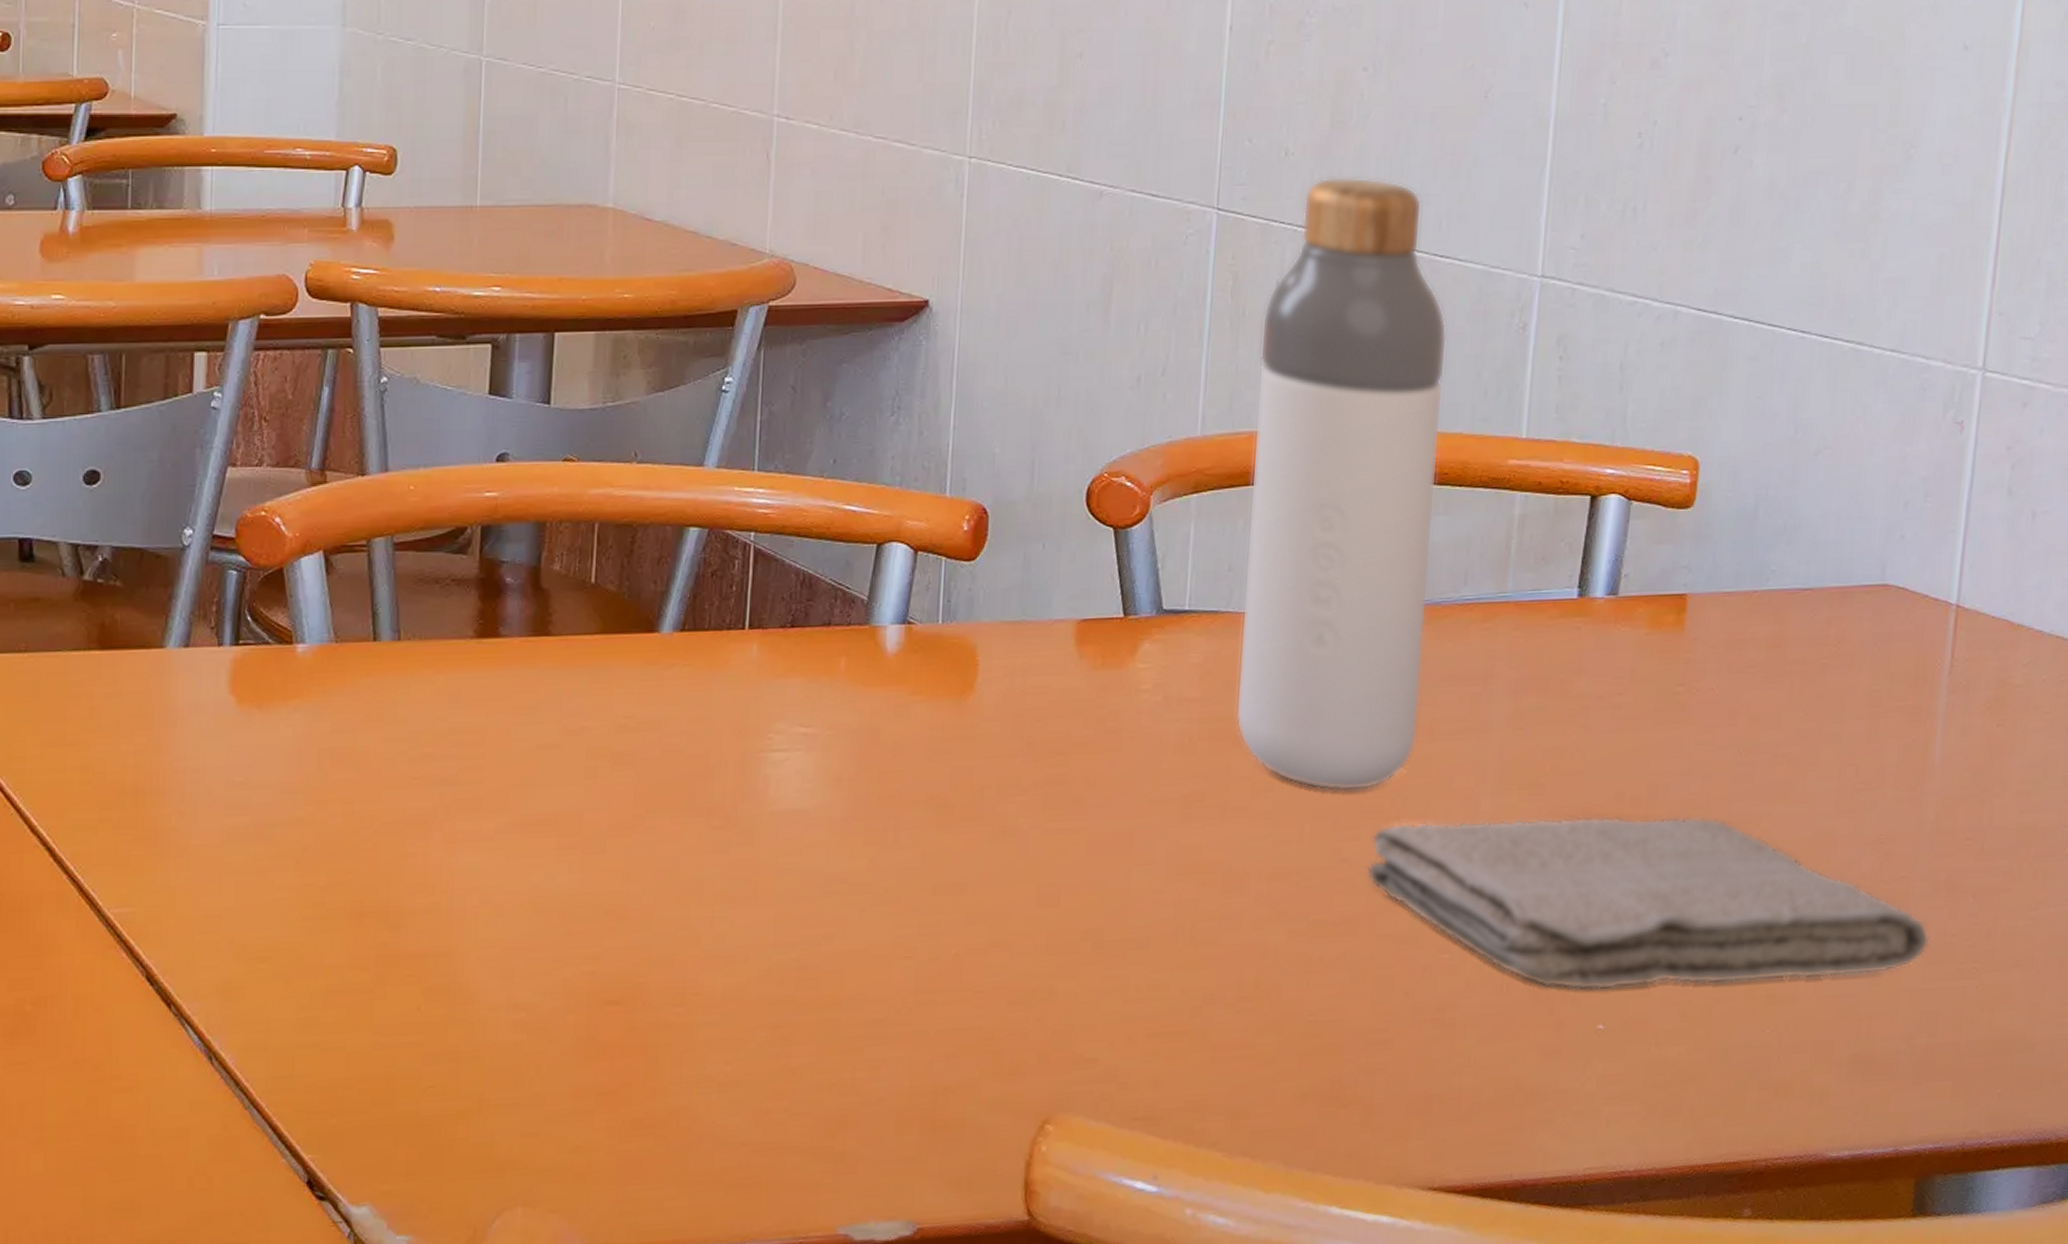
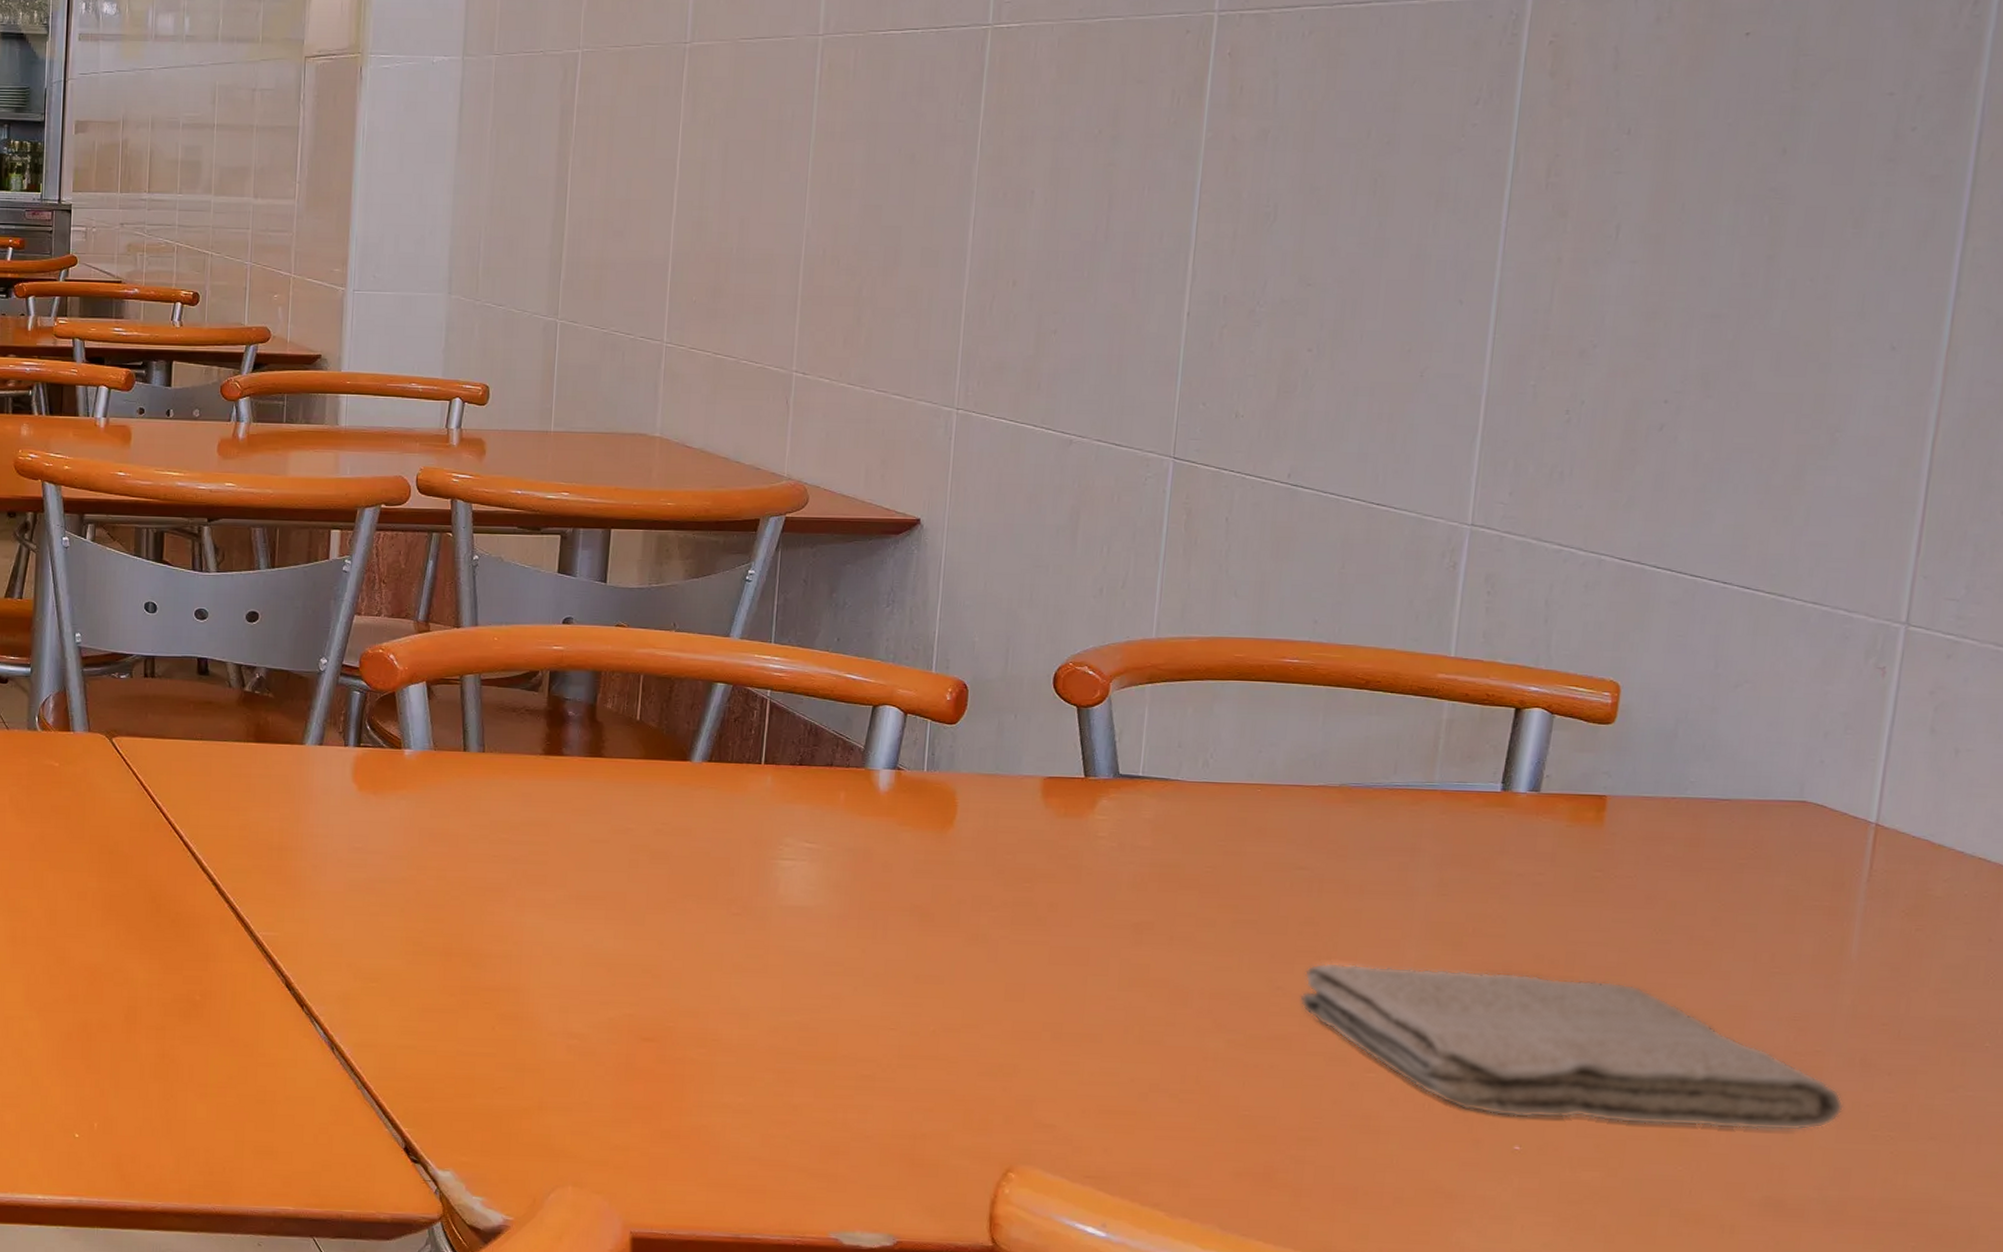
bottle: present [1235,177,1448,792] -> none [1182,436,1382,933]

